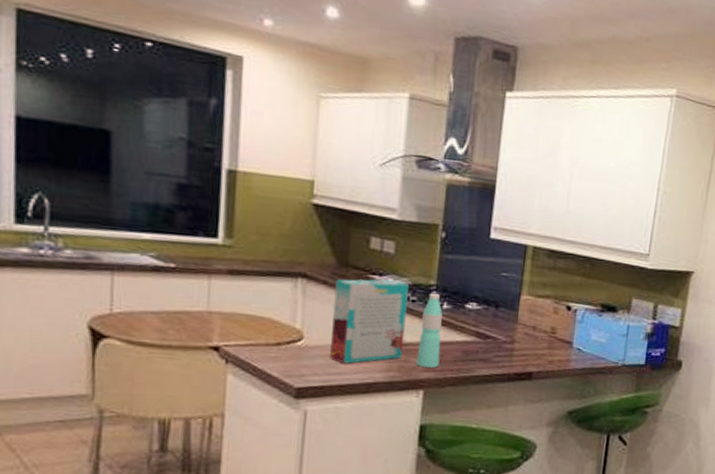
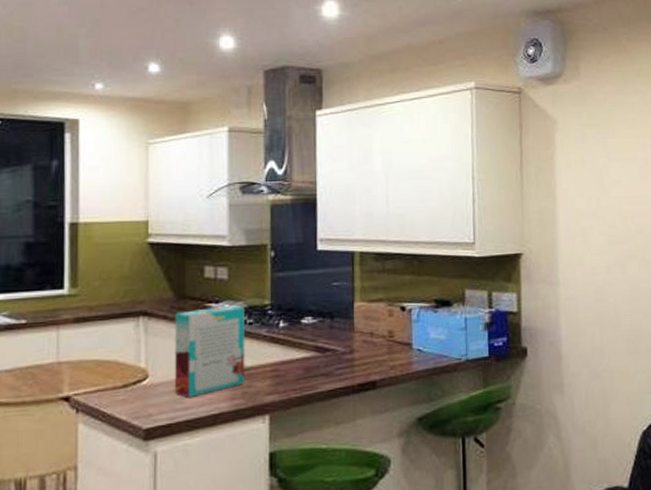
water bottle: present [416,293,442,368] -> none [259,312,282,390]

